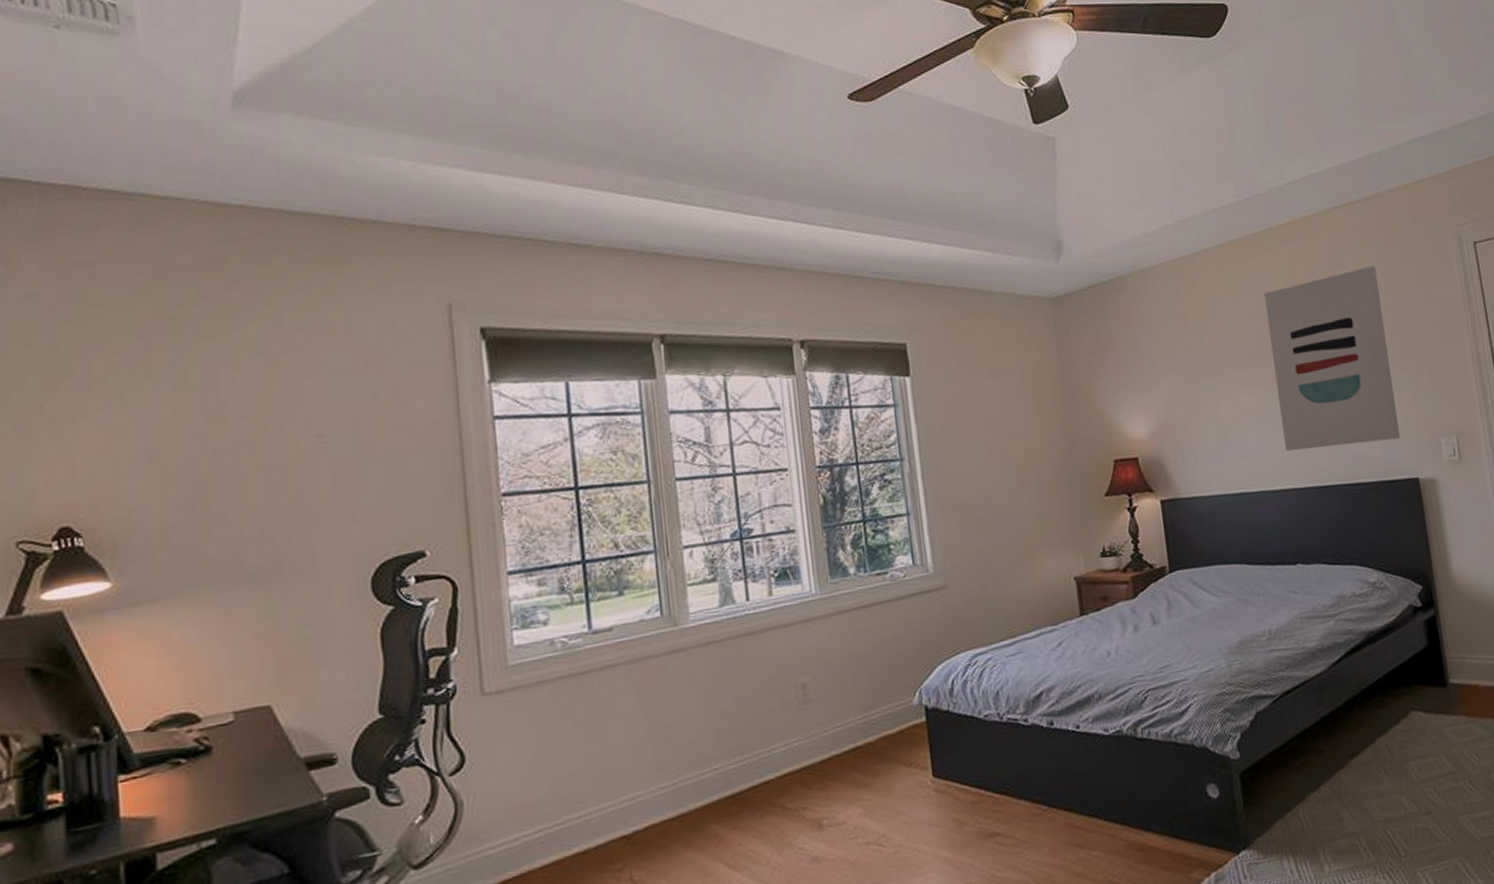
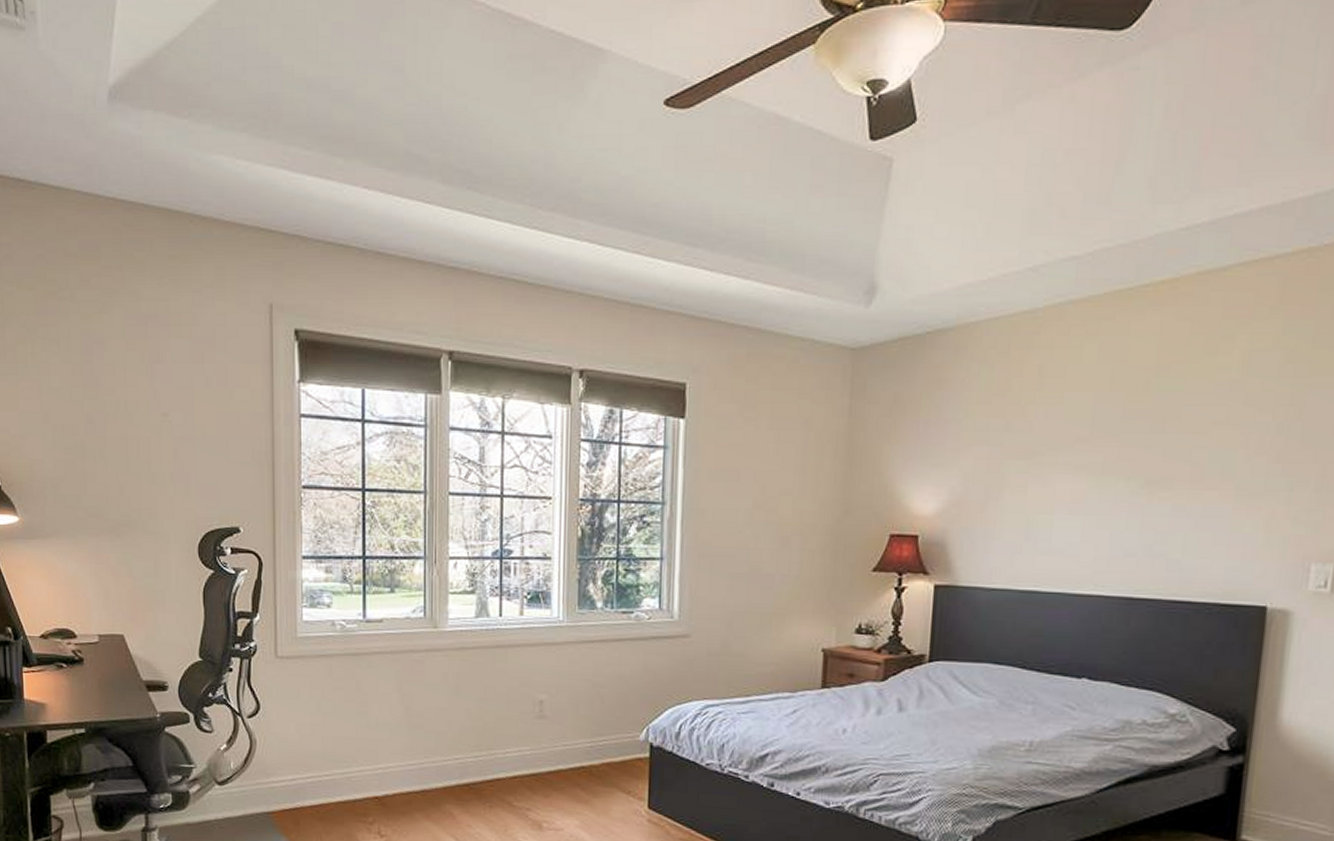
wall art: present [1264,266,1401,451] -> none [1099,342,1279,558]

